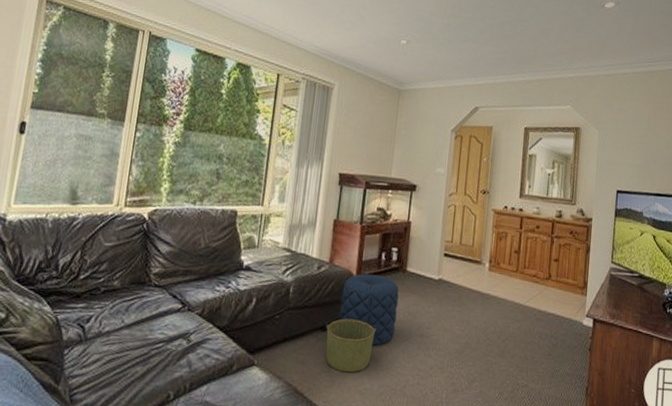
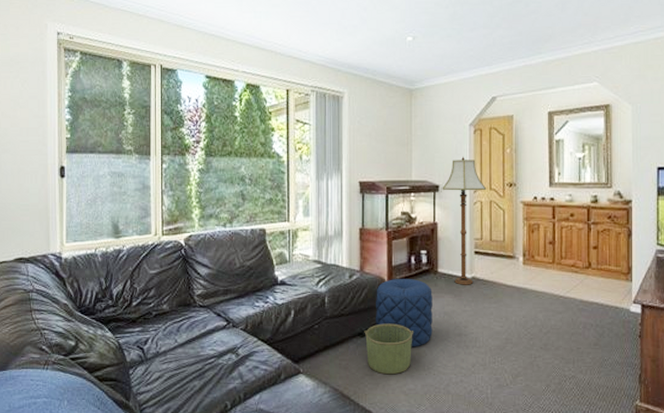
floor lamp: none [419,159,462,287] -> present [442,156,487,285]

